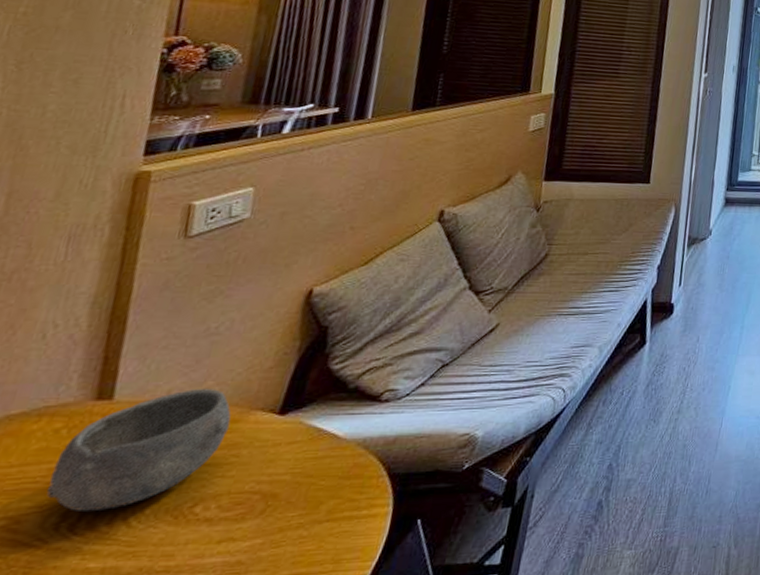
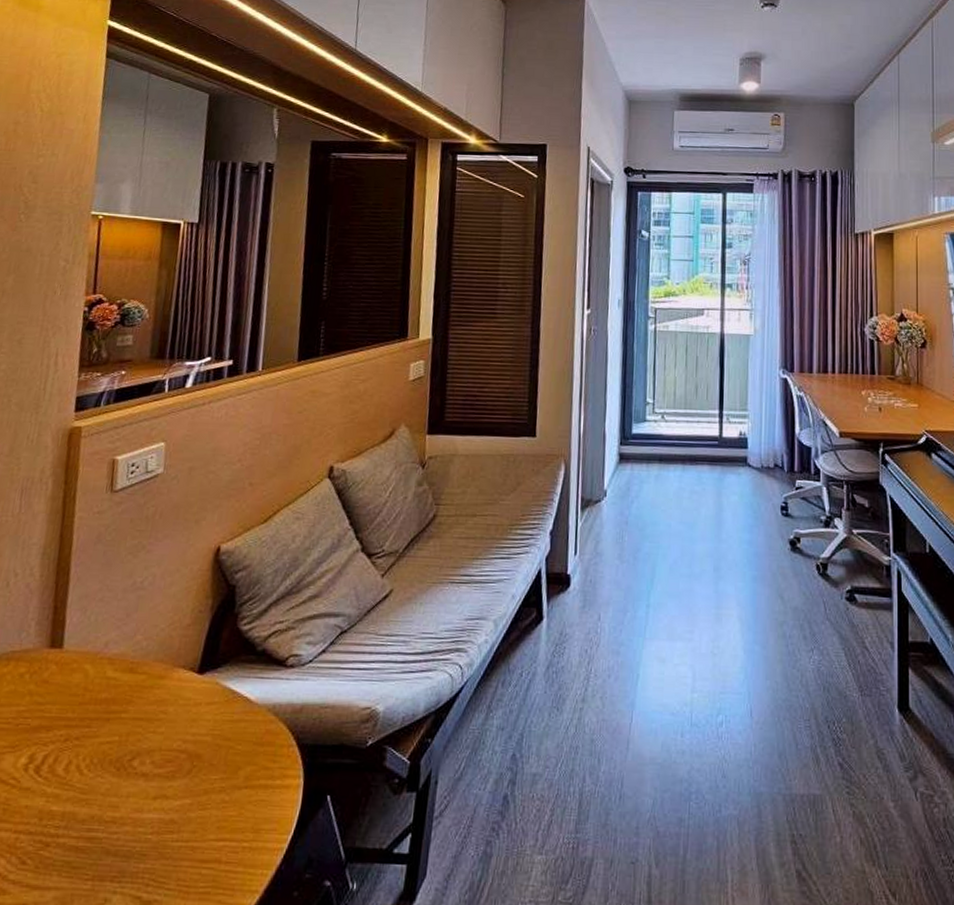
bowl: present [46,388,231,513] -> none [17,642,158,756]

